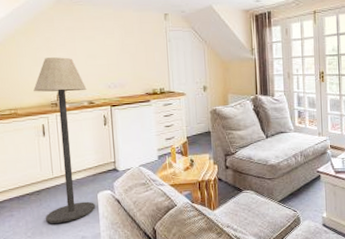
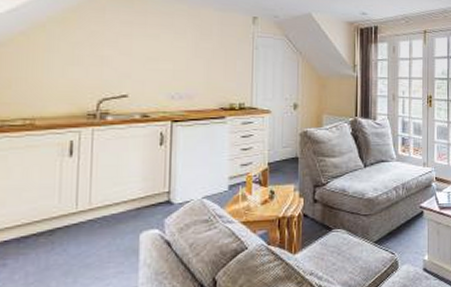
floor lamp: present [33,57,95,223] -> none [58,56,141,275]

